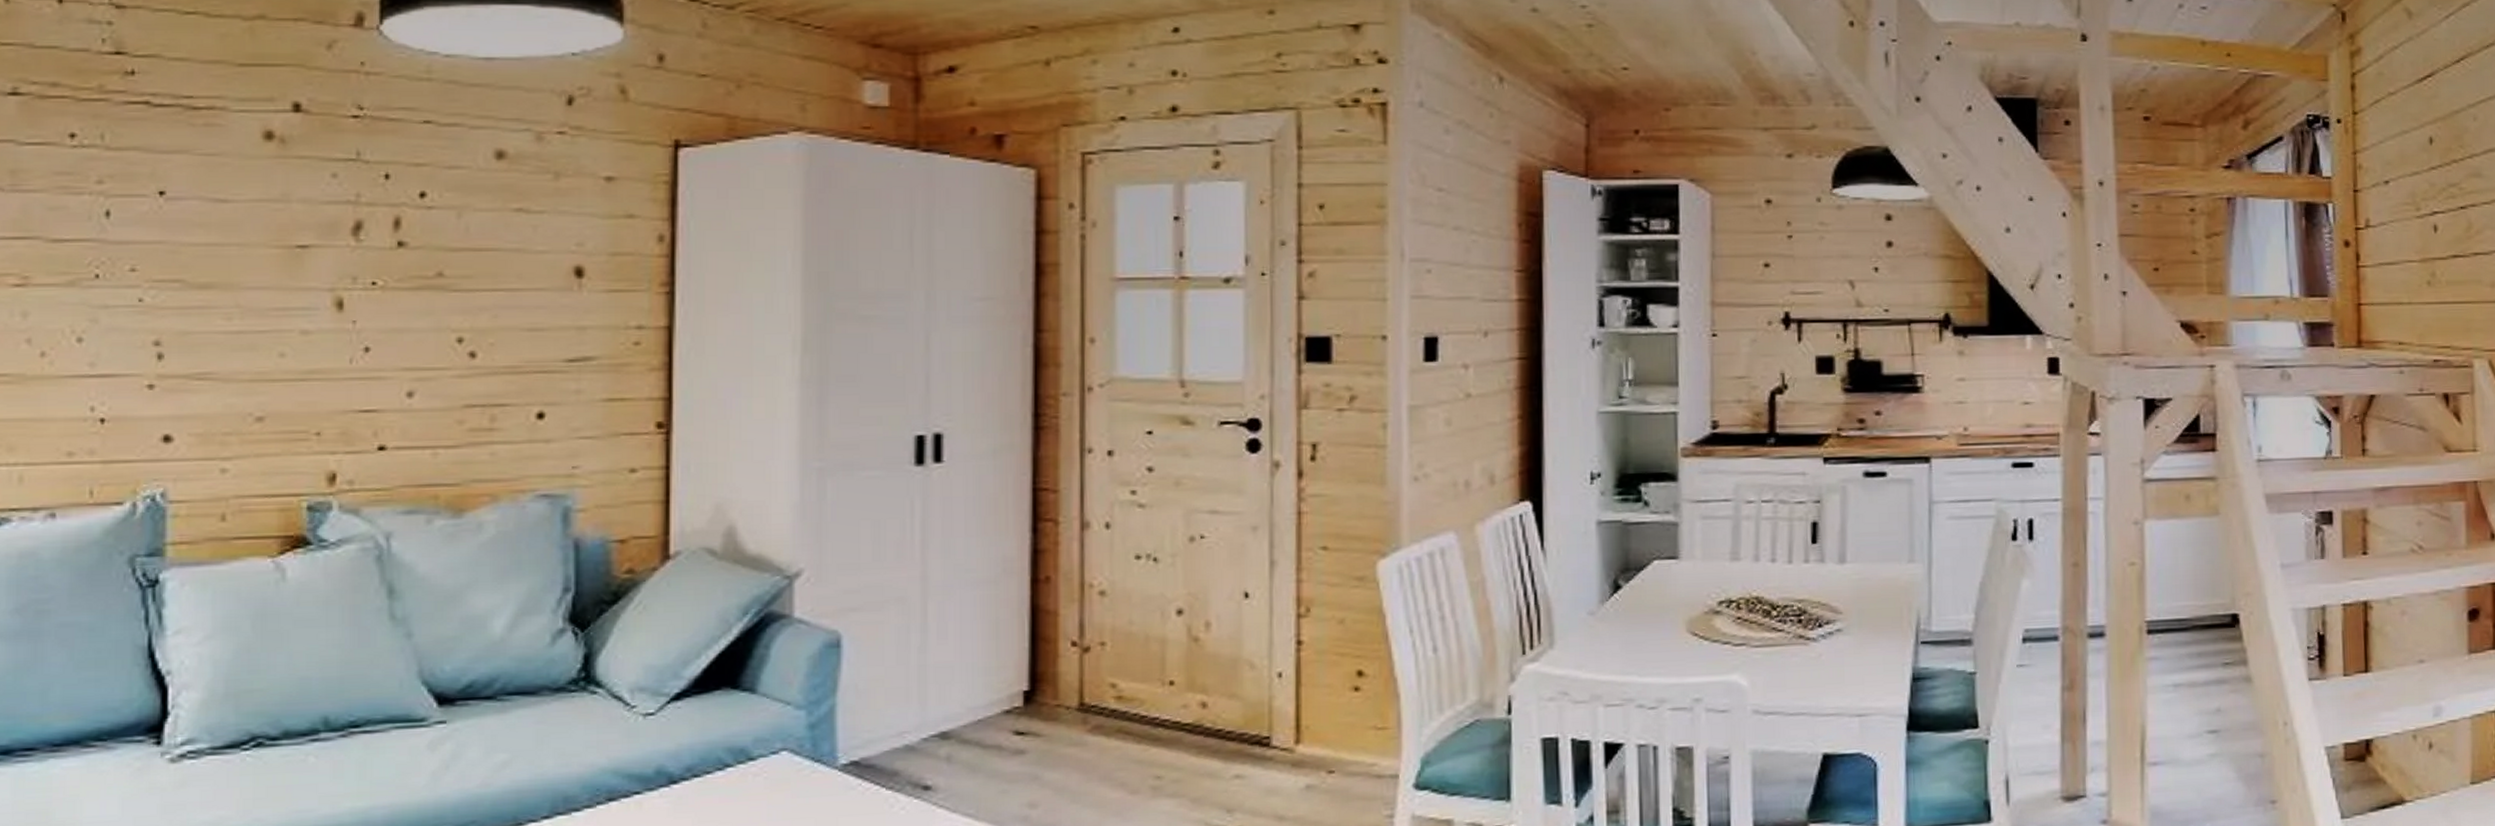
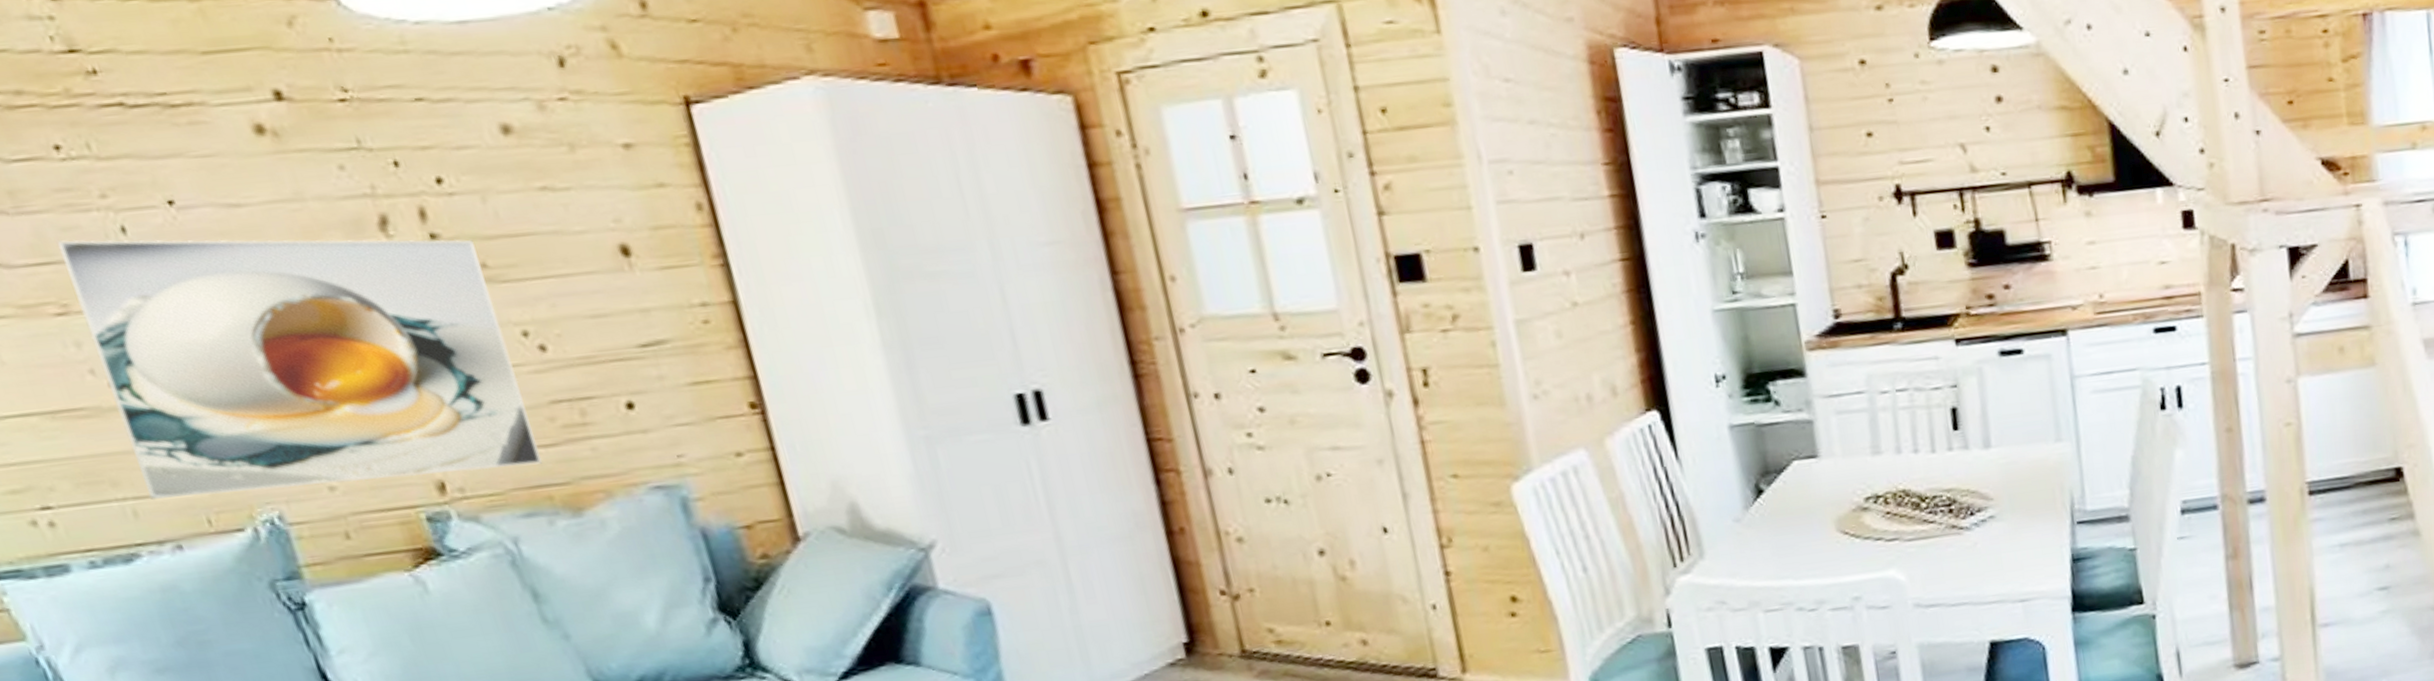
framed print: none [39,218,440,468] -> present [56,239,543,500]

